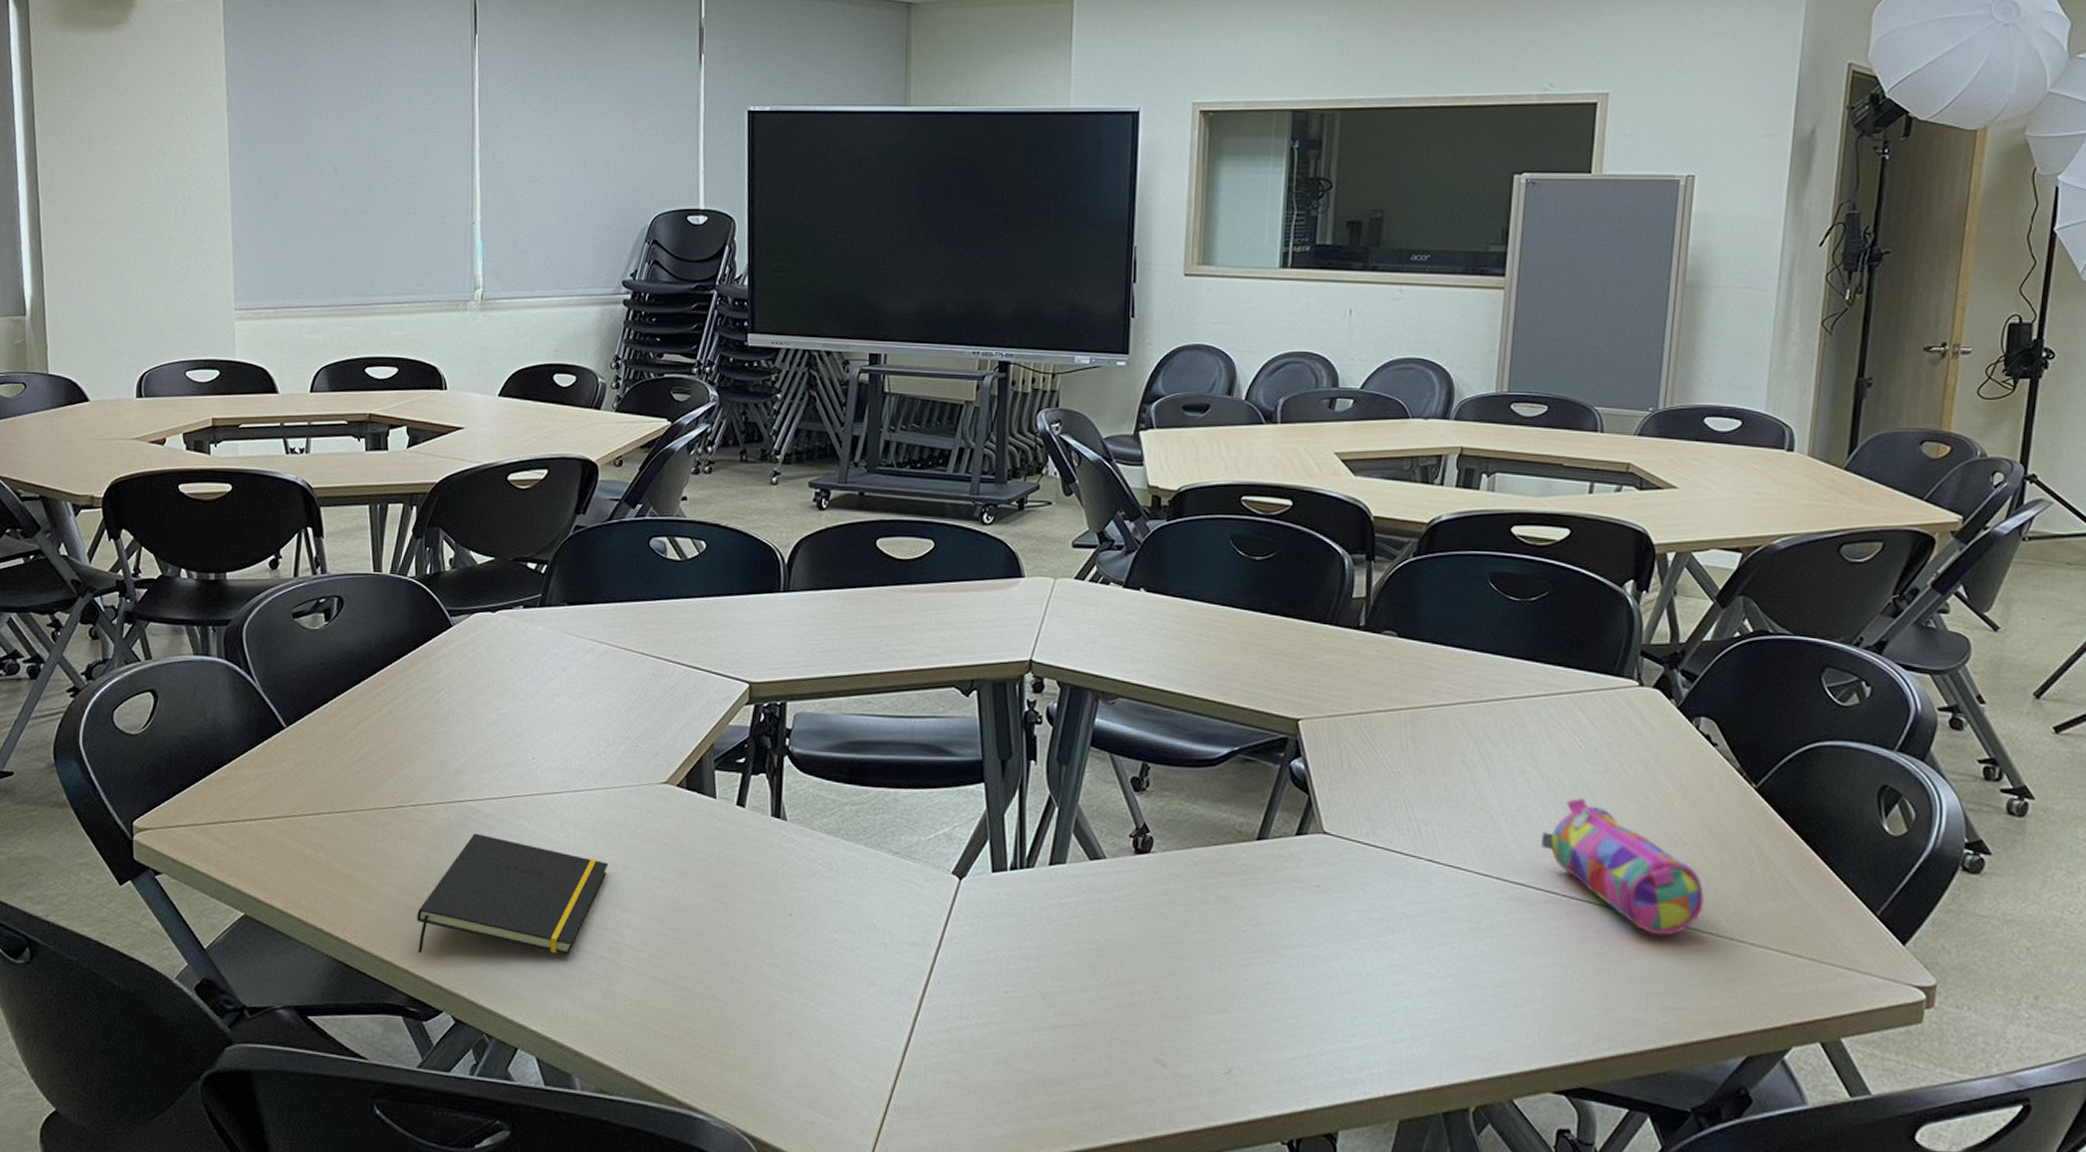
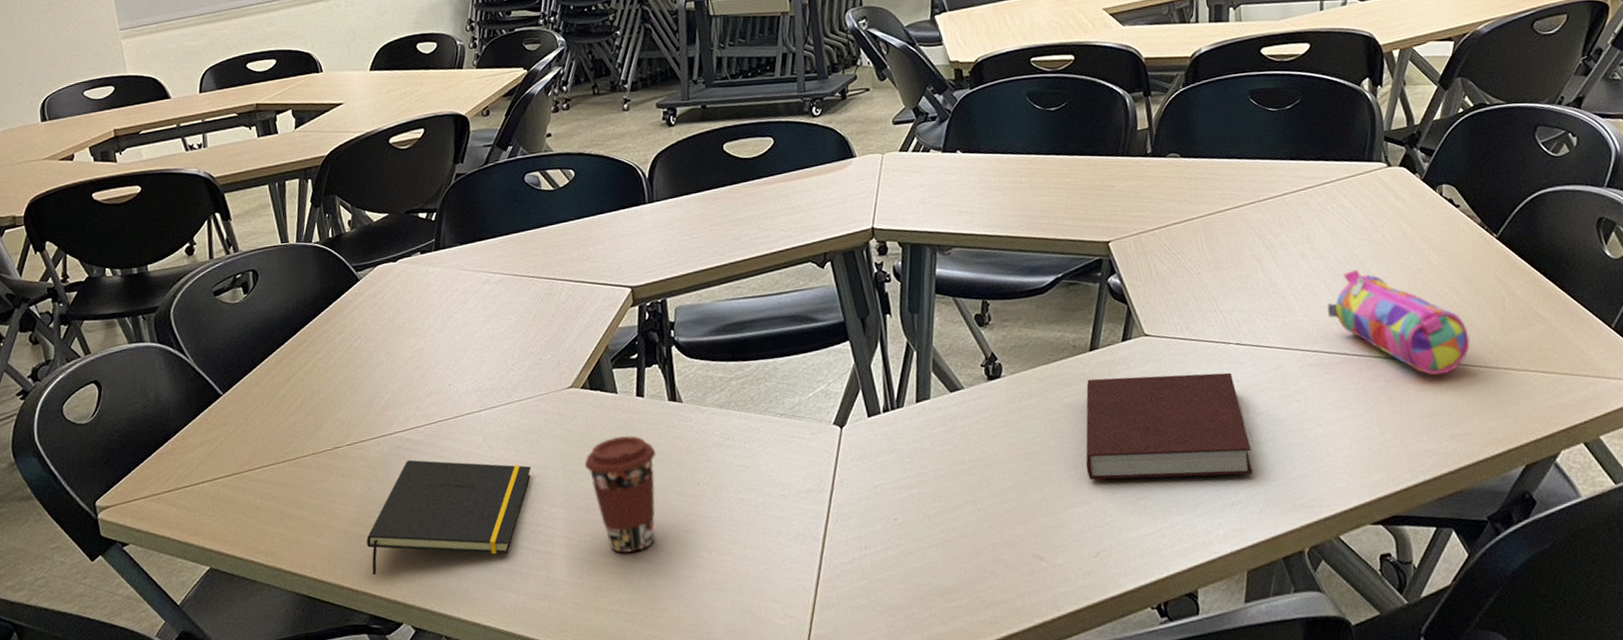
coffee cup: none [667,846,749,978] -> present [584,435,656,553]
notebook: none [1231,872,1426,1012] -> present [1086,372,1253,480]

